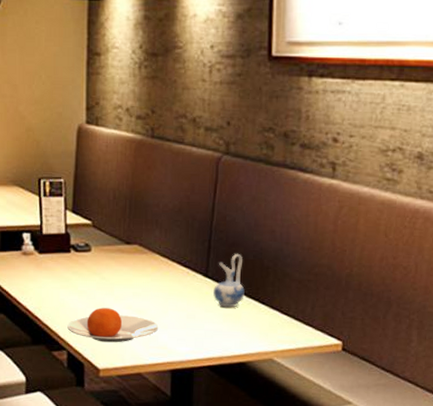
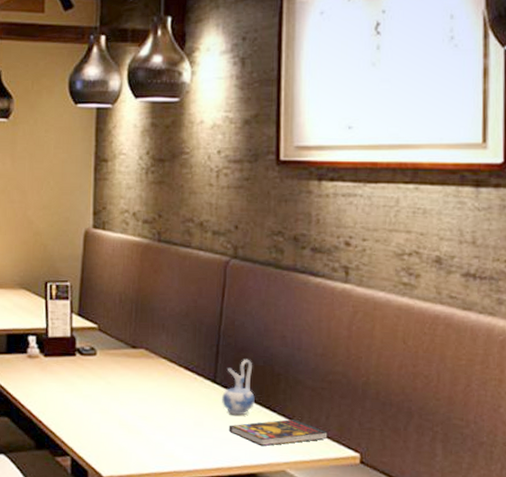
plate: present [67,308,159,343] -> none [71,413,165,450]
book: none [219,310,313,337] -> present [228,418,328,447]

